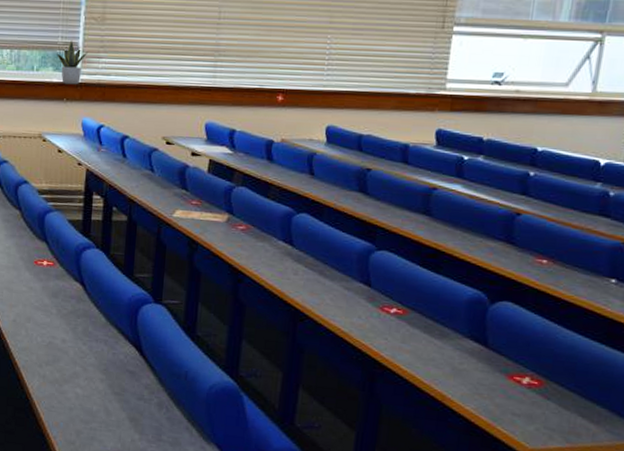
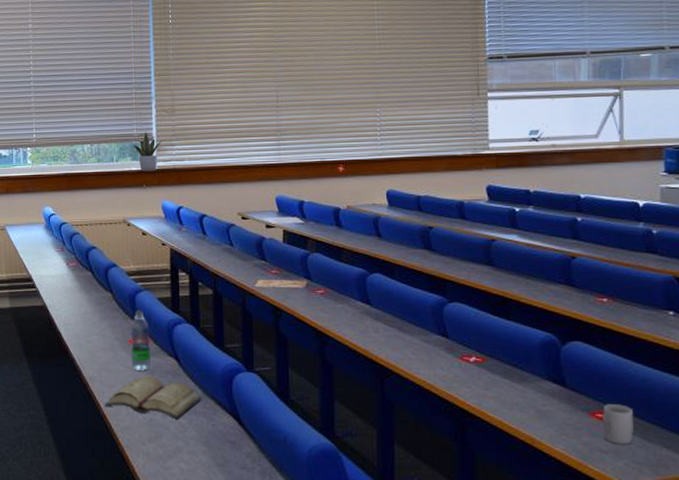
diary: none [3,298,104,345] -> present [104,375,201,419]
bottle: none [35,230,57,293] -> present [130,310,151,370]
mug: none [518,368,554,410] -> present [602,404,635,444]

